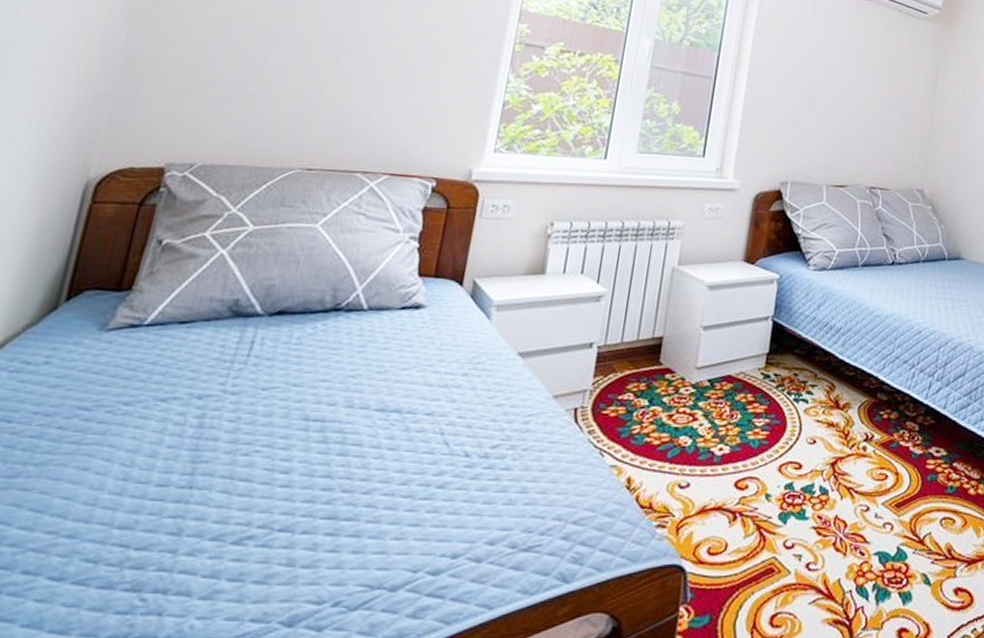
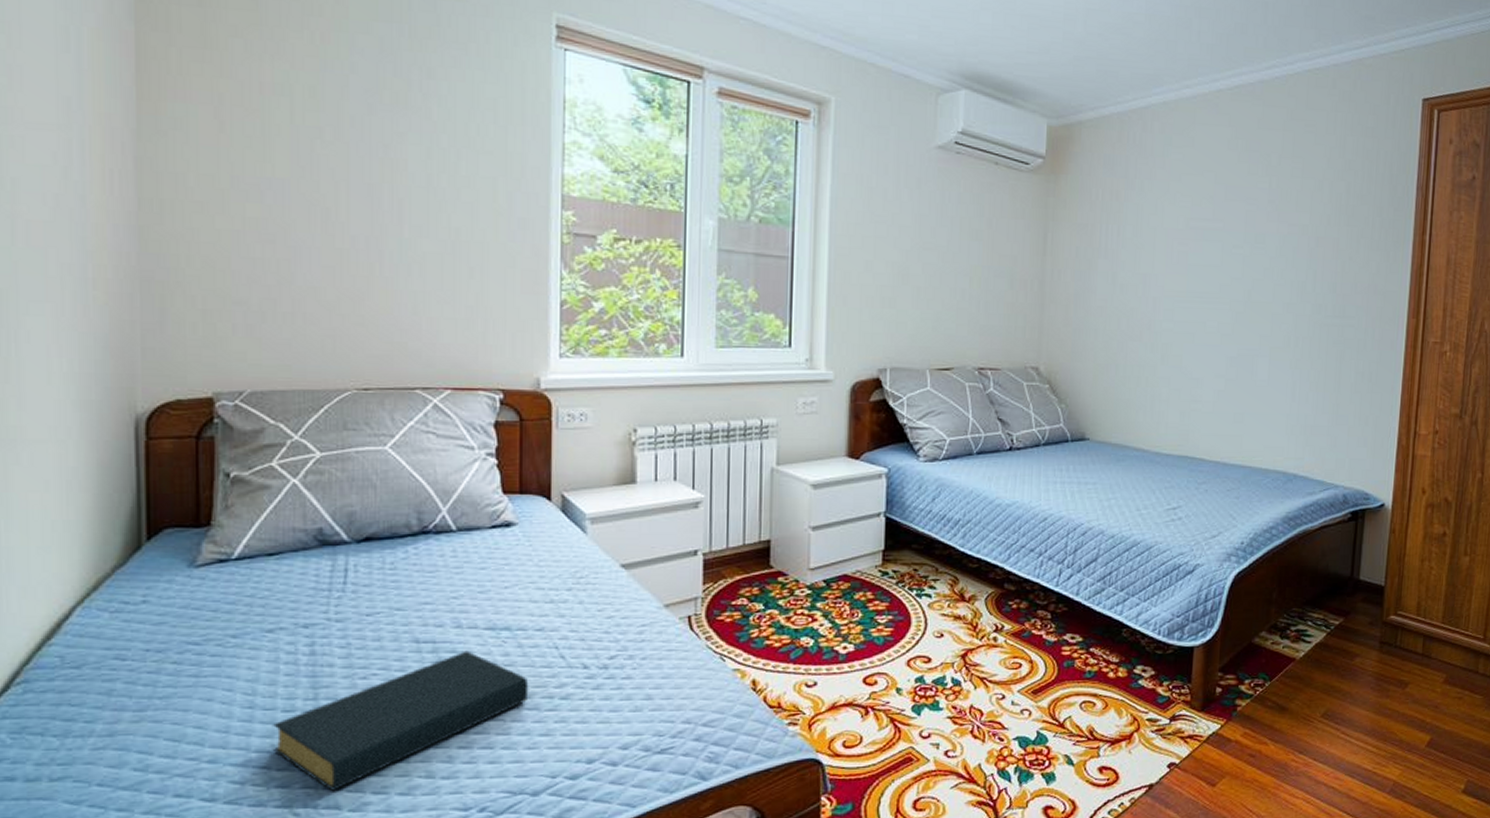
hardback book: none [135,431,409,575] -> present [272,650,529,791]

